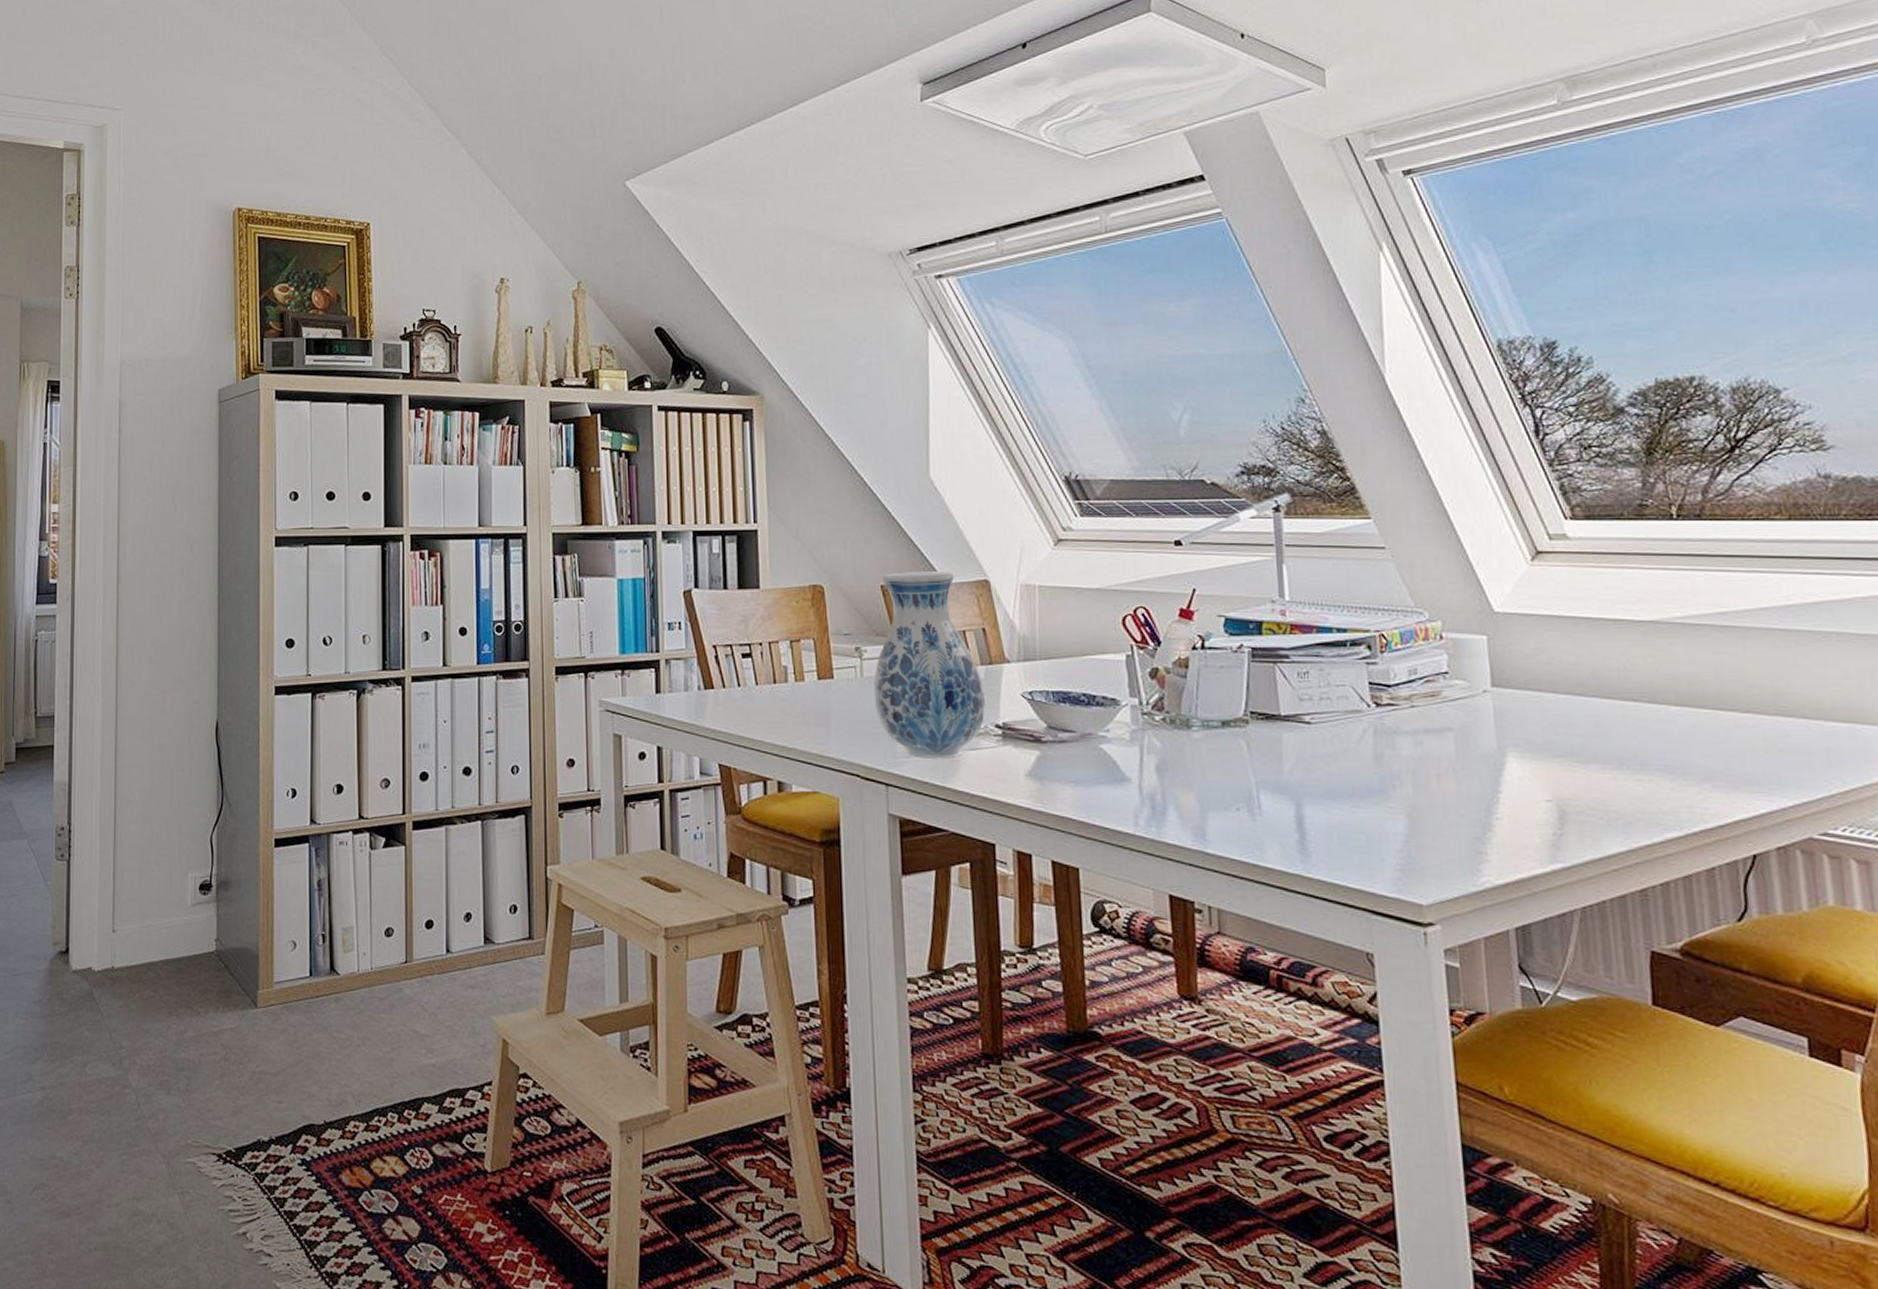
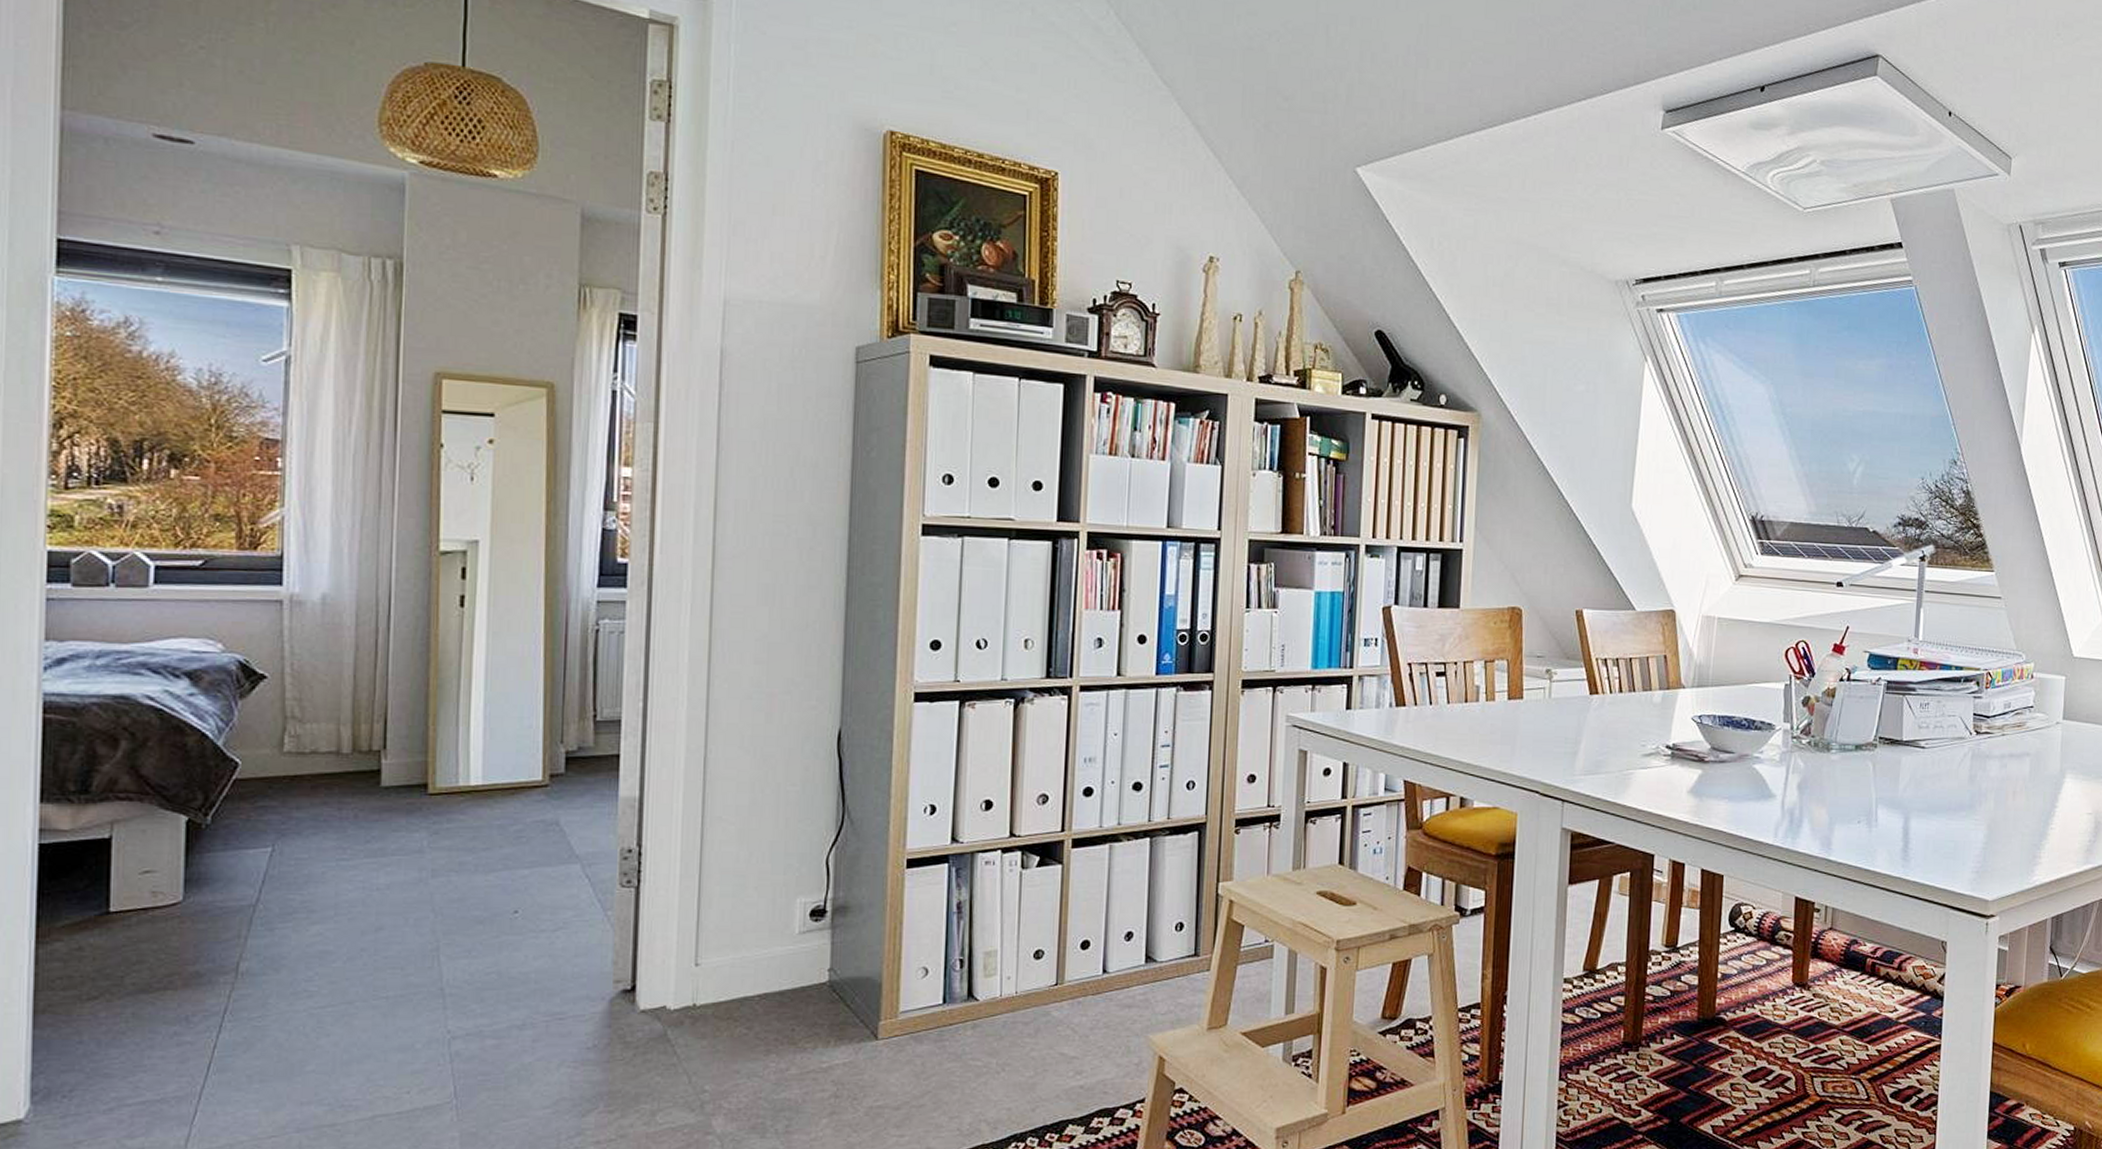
vase: present [873,570,985,759] -> none [1559,598,1660,777]

